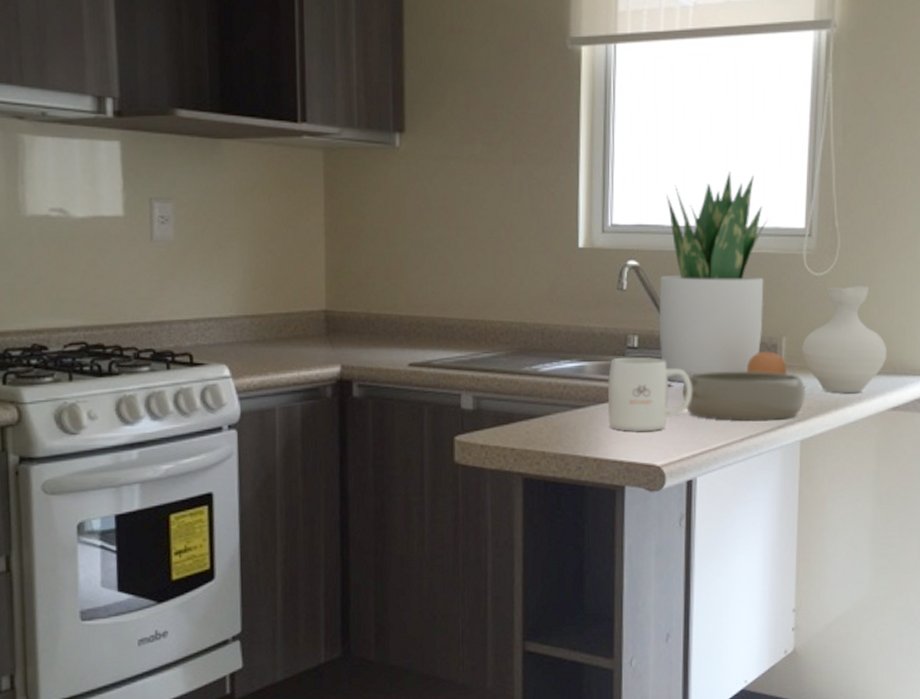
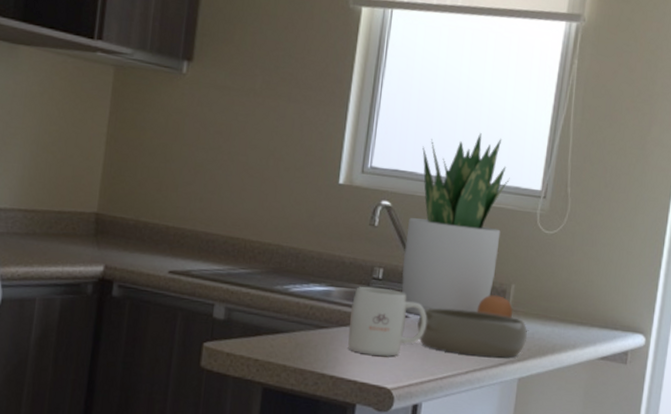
ceramic jug: present [801,286,887,393] -> none [527,244,602,341]

